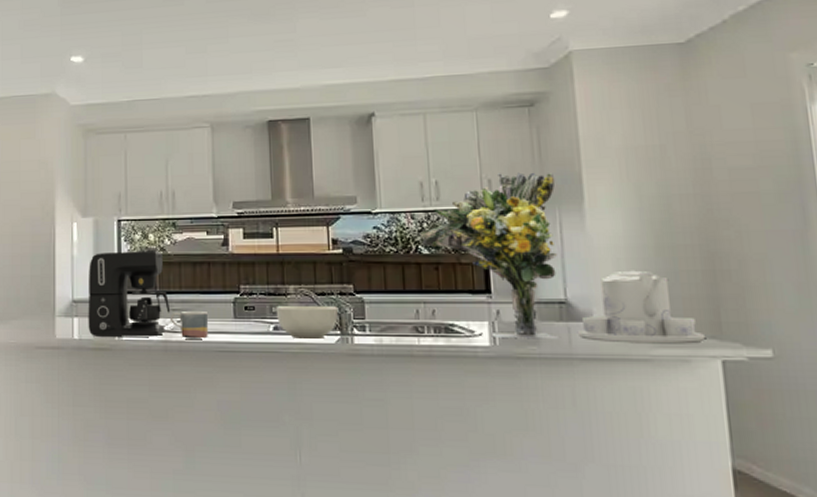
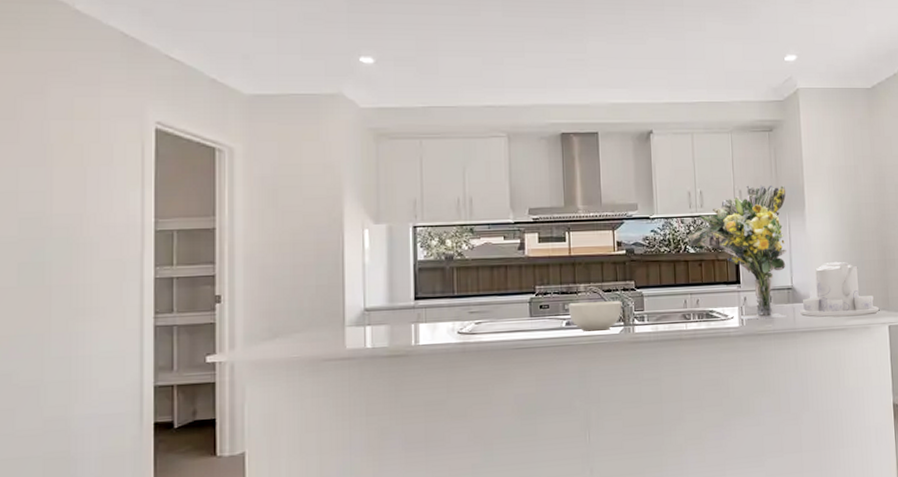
coffee maker: present [88,250,171,338] -> none [381,256,469,345]
mug: present [169,312,209,339] -> none [467,312,506,339]

